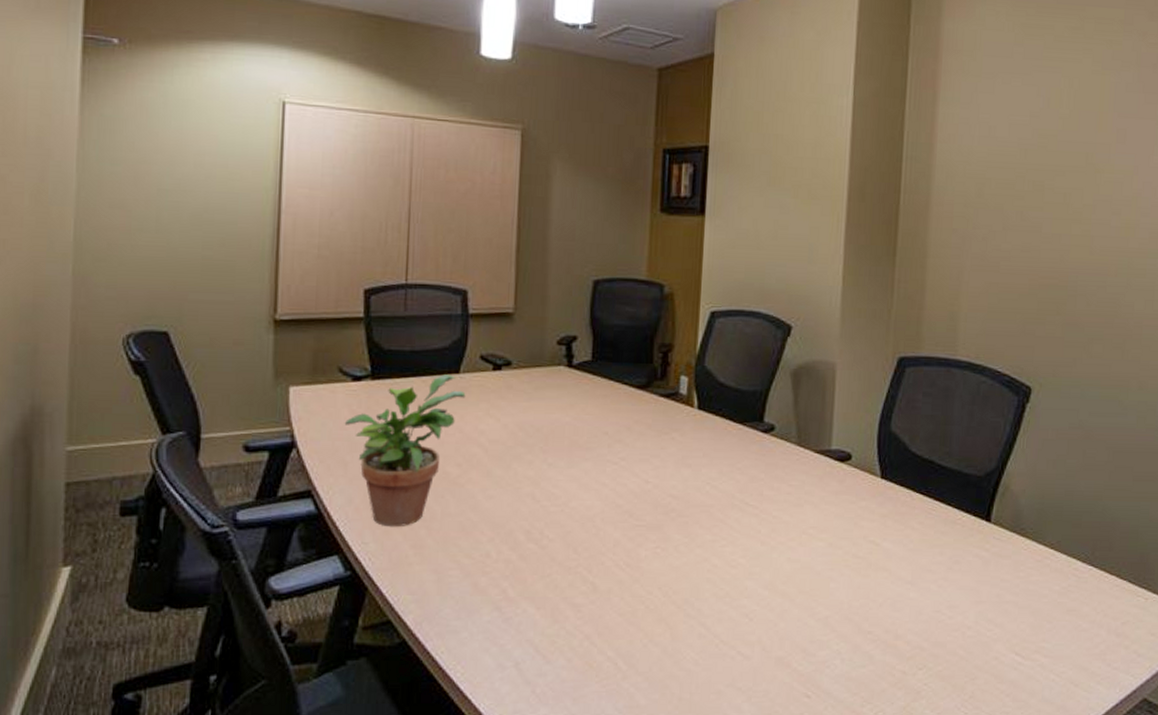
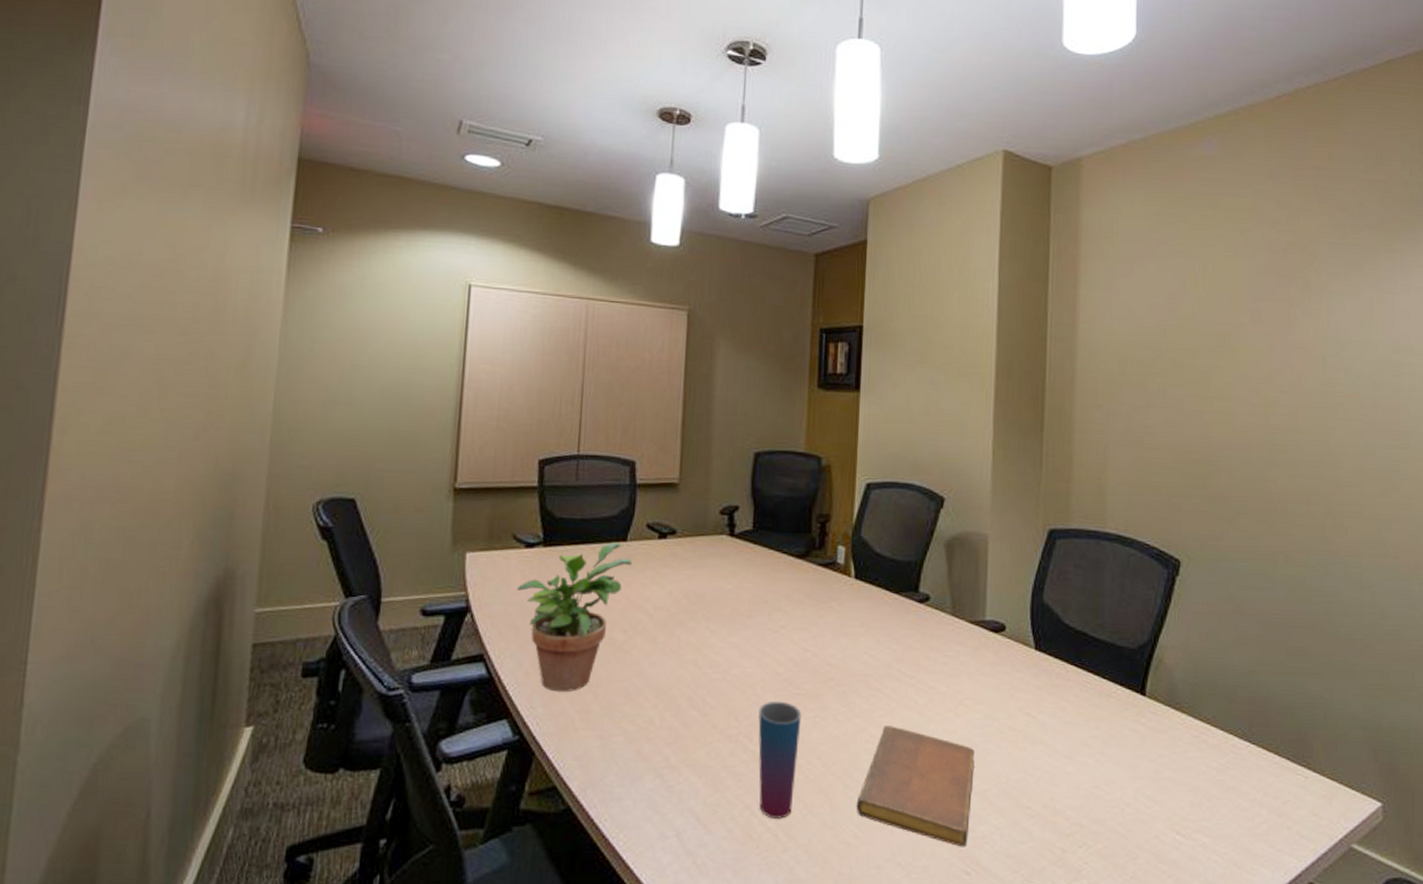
cup: none [598,532,643,648] -> present [758,701,802,819]
notebook: none [697,555,818,672] -> present [856,725,975,847]

